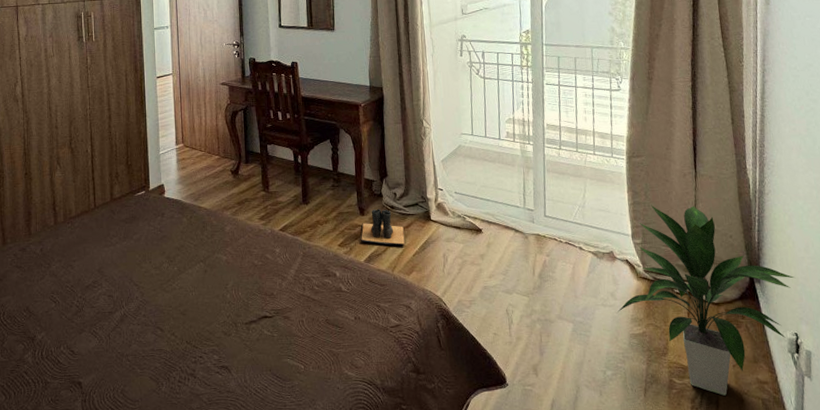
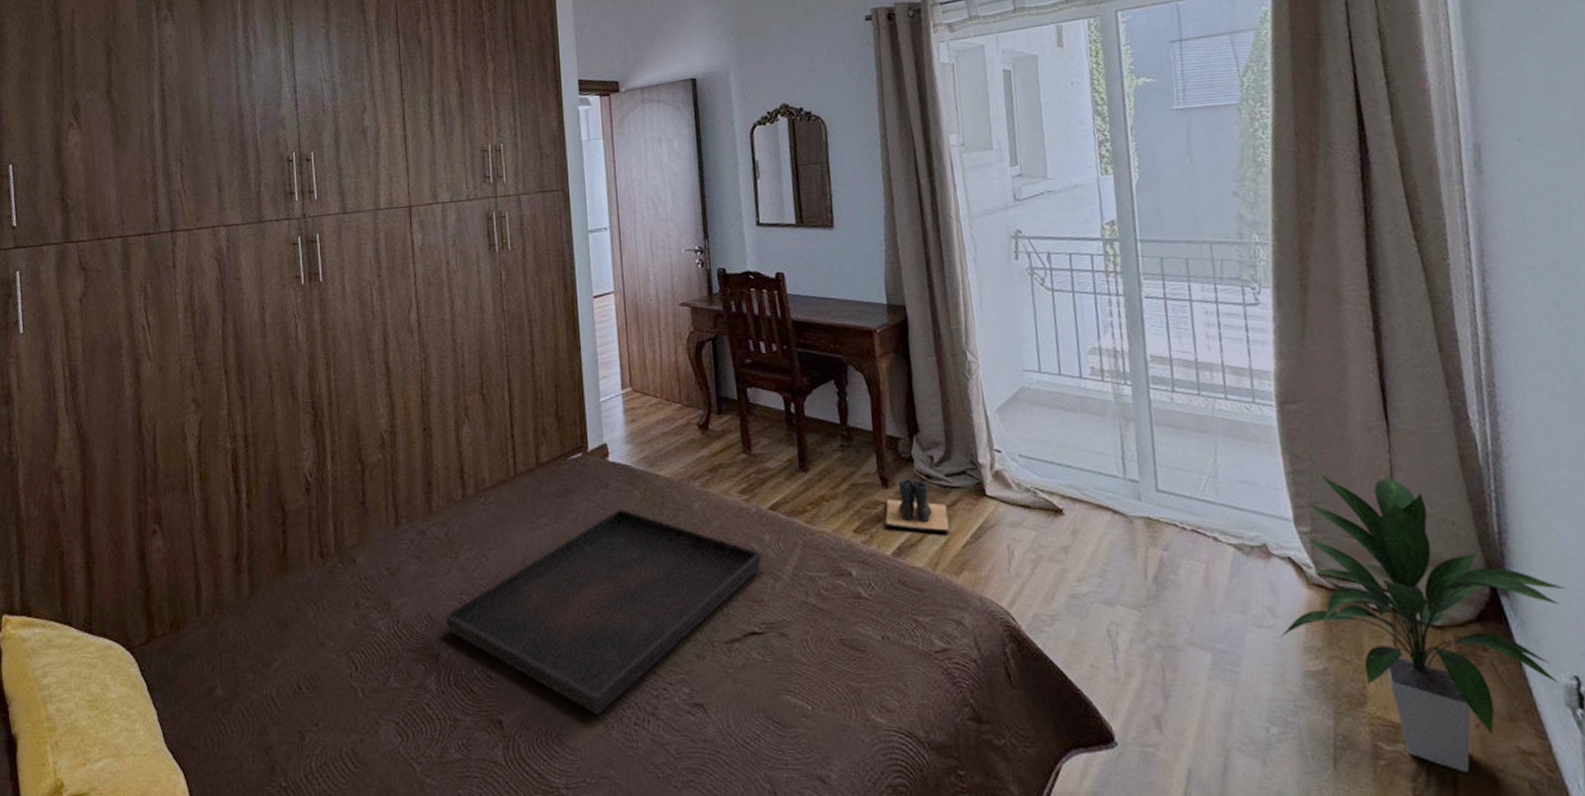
serving tray: none [40,231,274,376] -> present [445,509,763,715]

